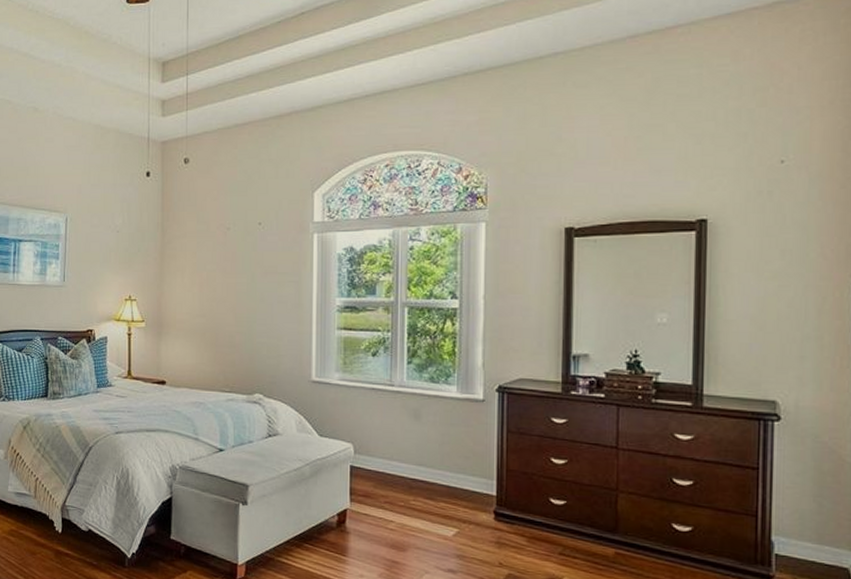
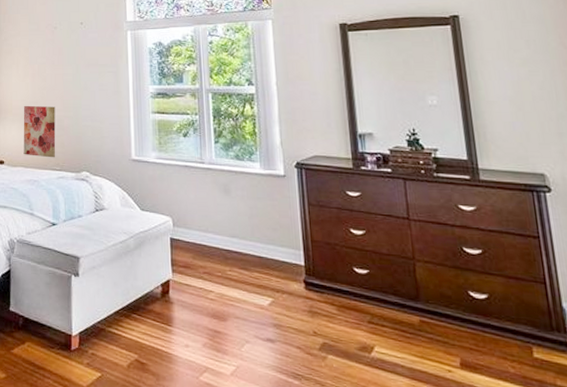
wall art: none [188,318,226,378] -> present [23,105,56,158]

